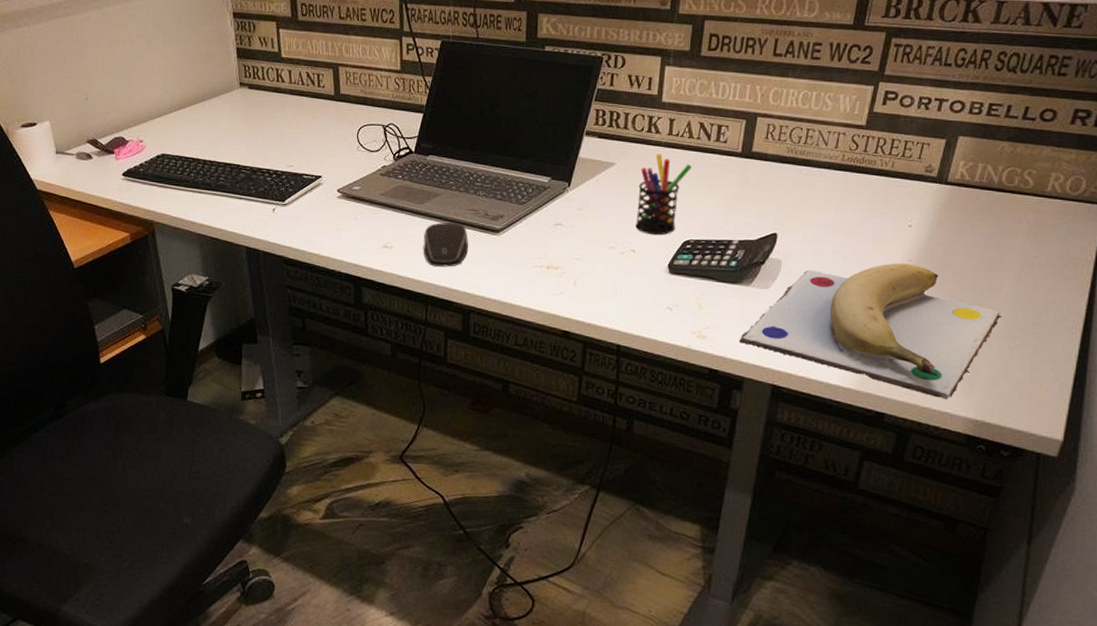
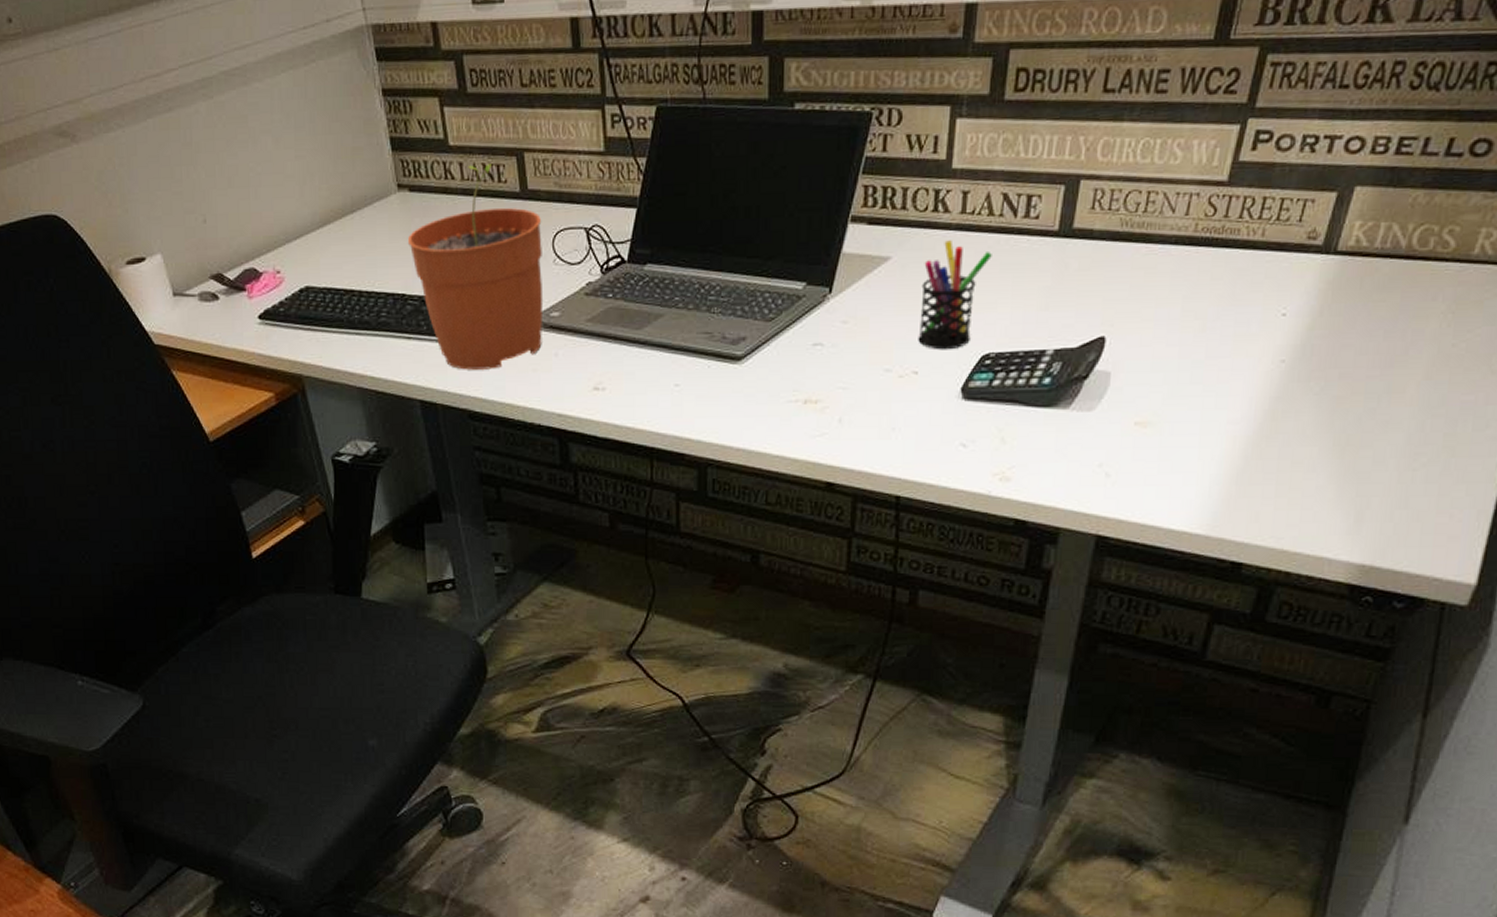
plant pot: none [244,72,350,227] -> present [407,164,544,370]
computer mouse: present [423,222,469,267] -> none [644,351,703,410]
banana: present [740,263,1001,399] -> none [1054,365,1402,540]

